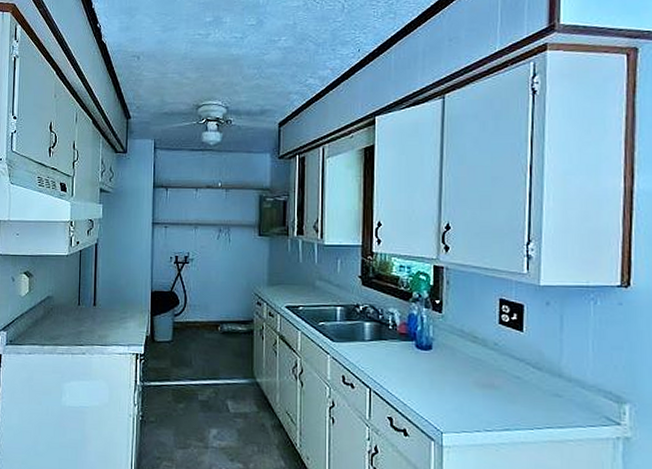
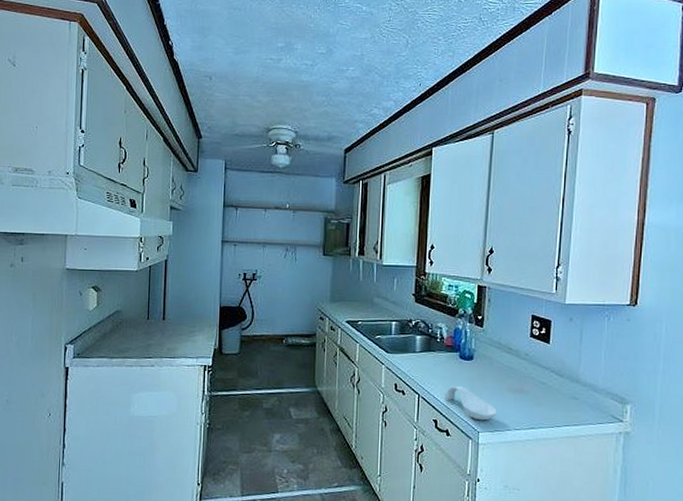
spoon rest: none [400,379,464,420] -> present [445,386,498,421]

